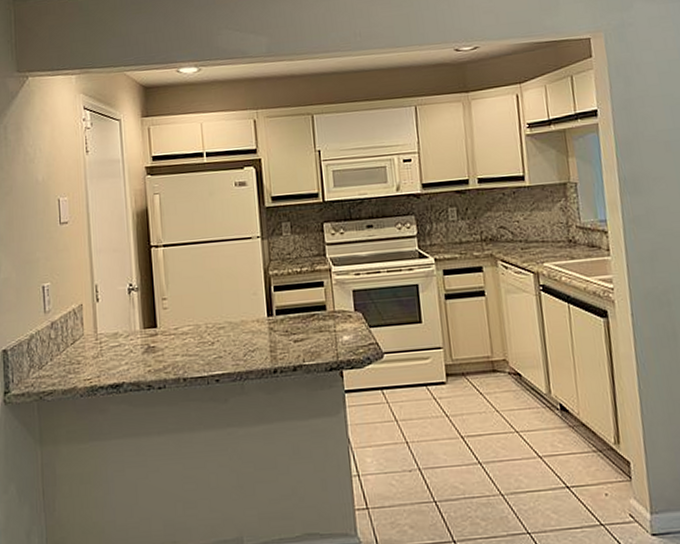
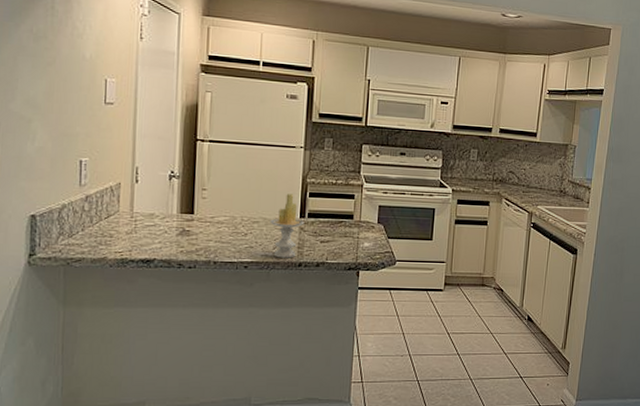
candle: none [236,291,274,366] -> present [270,194,305,258]

